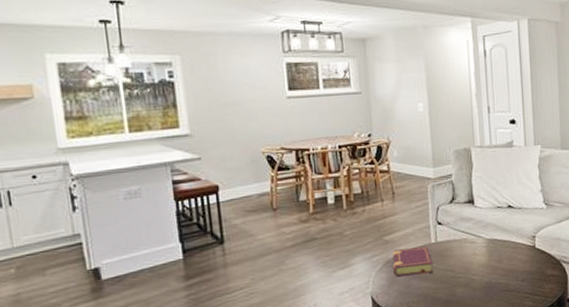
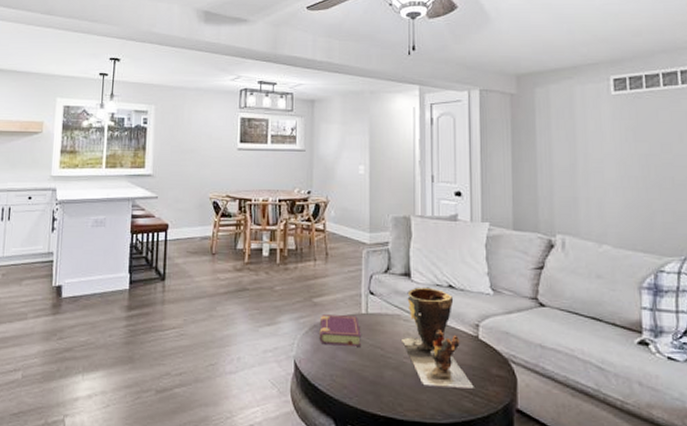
clay pot: none [470,210,533,296] -> present [402,287,474,389]

